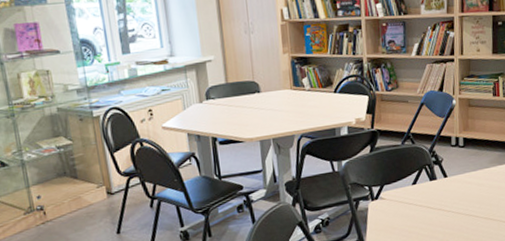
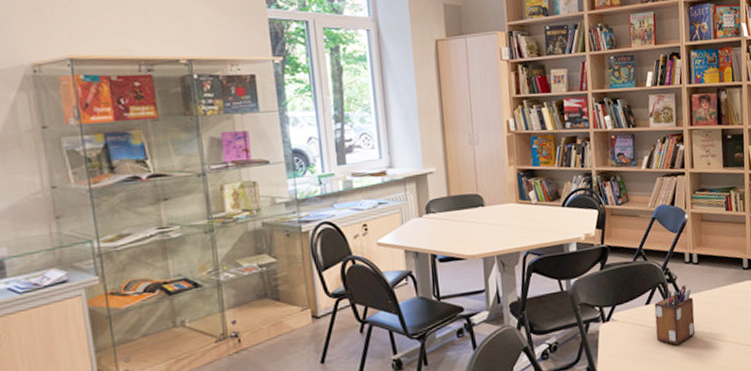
desk organizer: none [420,166,459,222] -> present [654,284,696,345]

